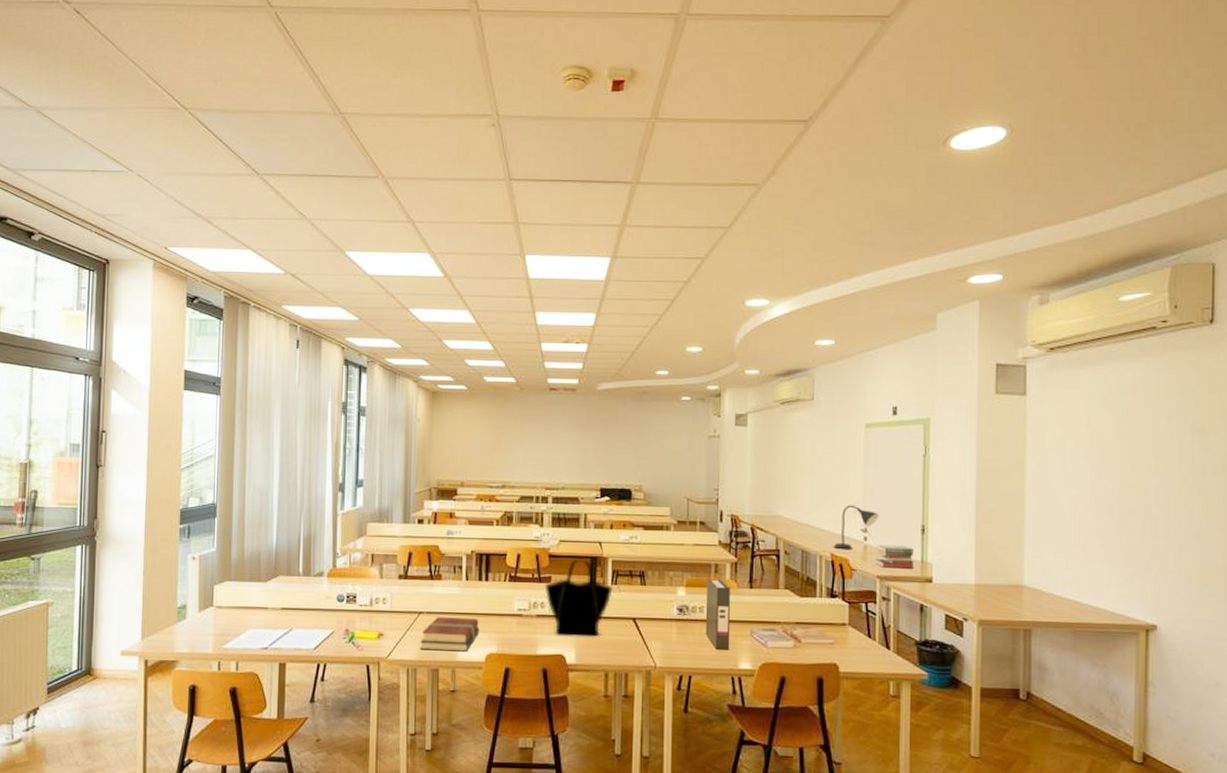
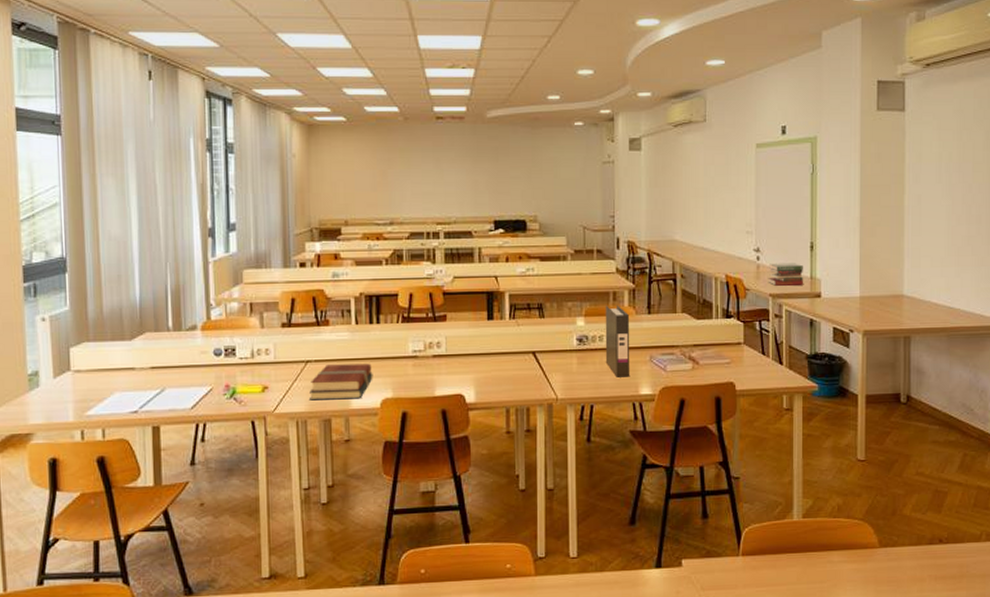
tote bag: present [544,558,614,637] -> none [440,294,512,374]
desk lamp: present [833,505,879,550] -> none [728,225,771,271]

